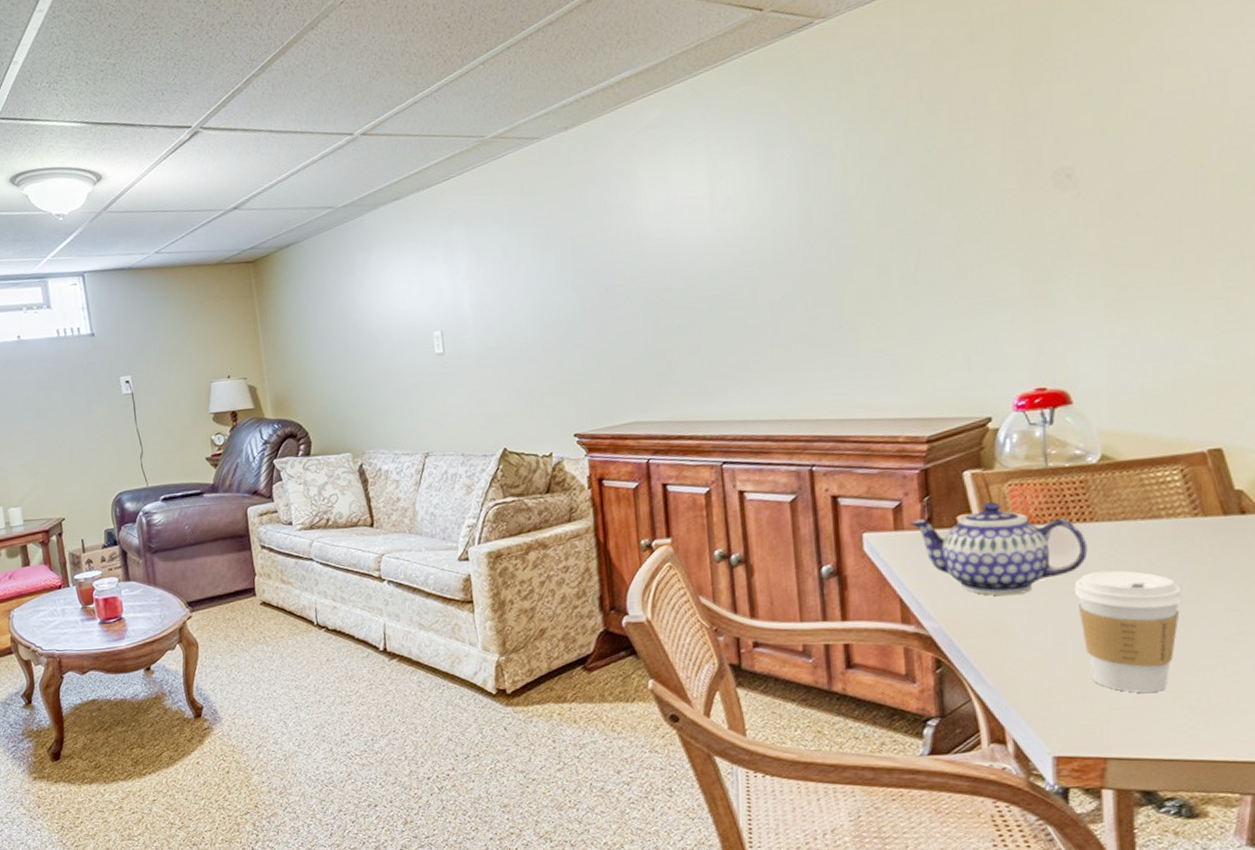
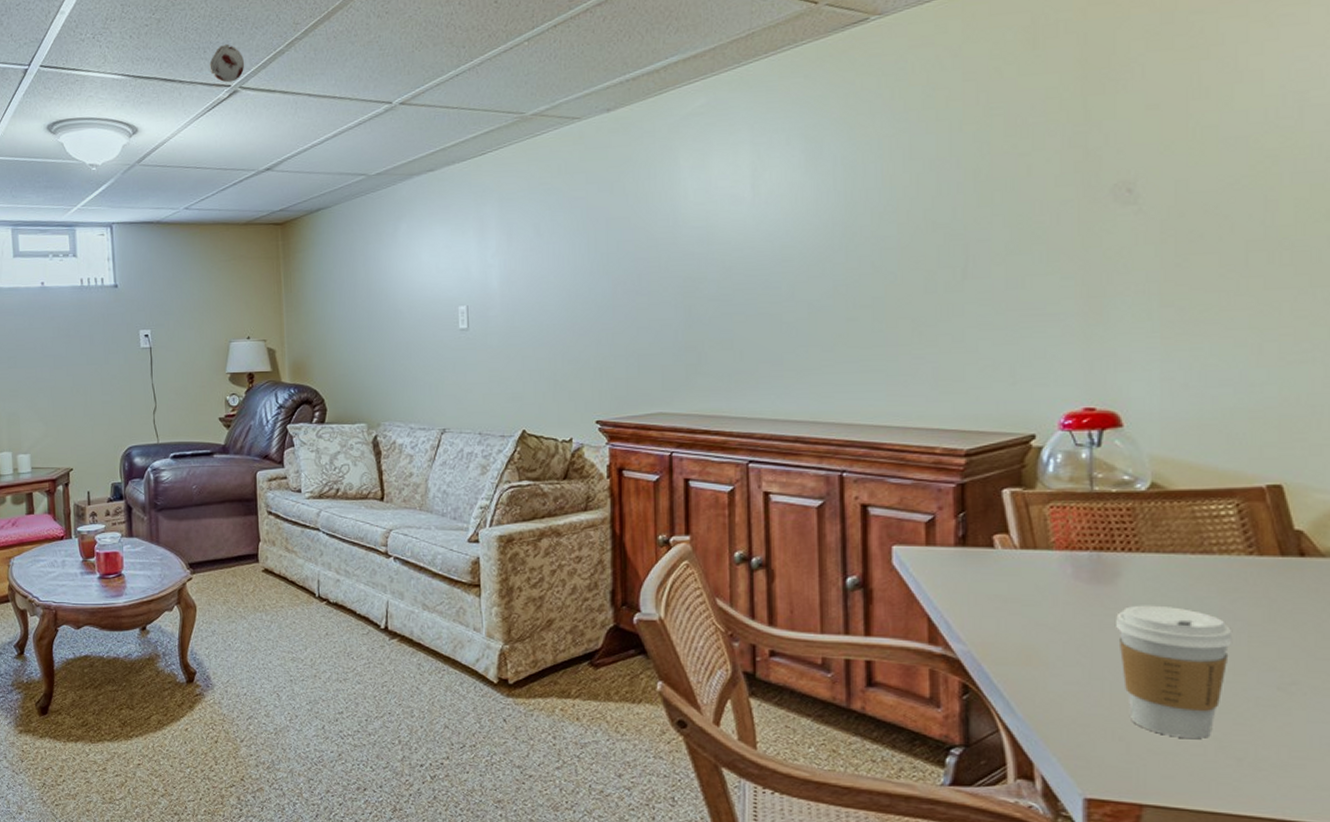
smoke detector: none [168,84,204,124] -> present [209,43,245,83]
teapot: present [909,501,1088,596] -> none [942,522,1132,624]

